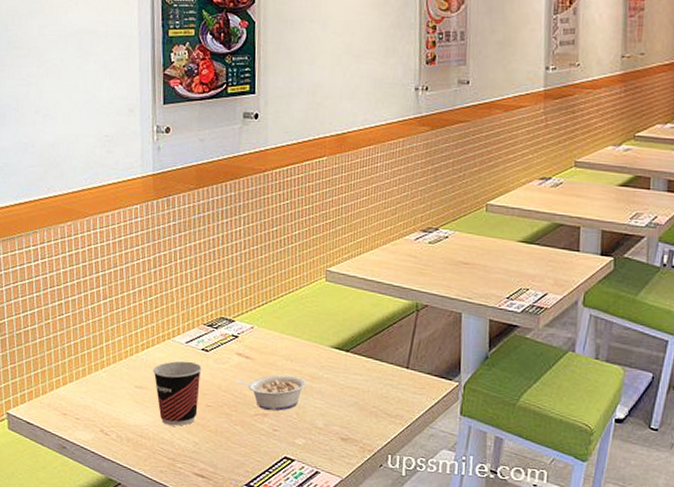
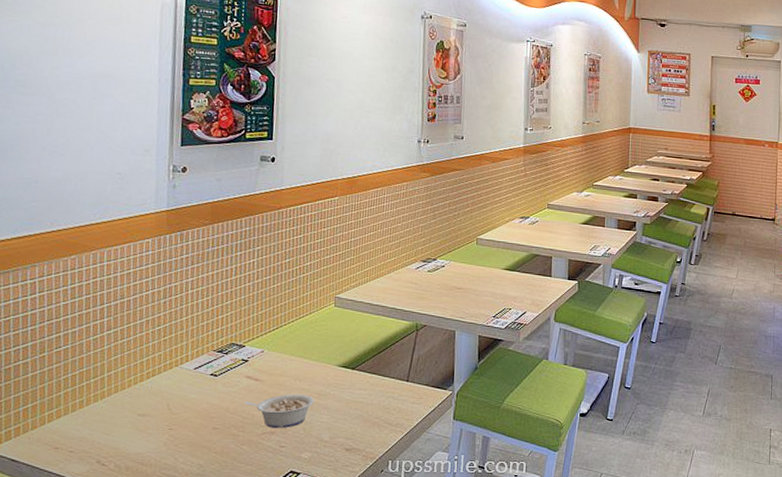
cup: present [153,361,202,426] -> none [158,386,210,451]

